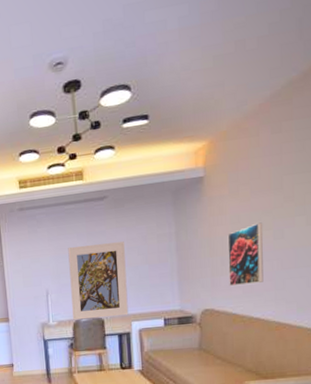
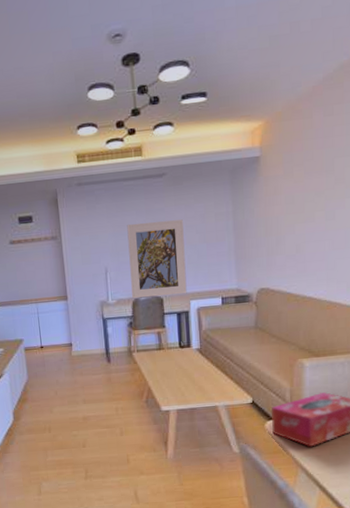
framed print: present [227,222,263,287] -> none [282,203,316,266]

